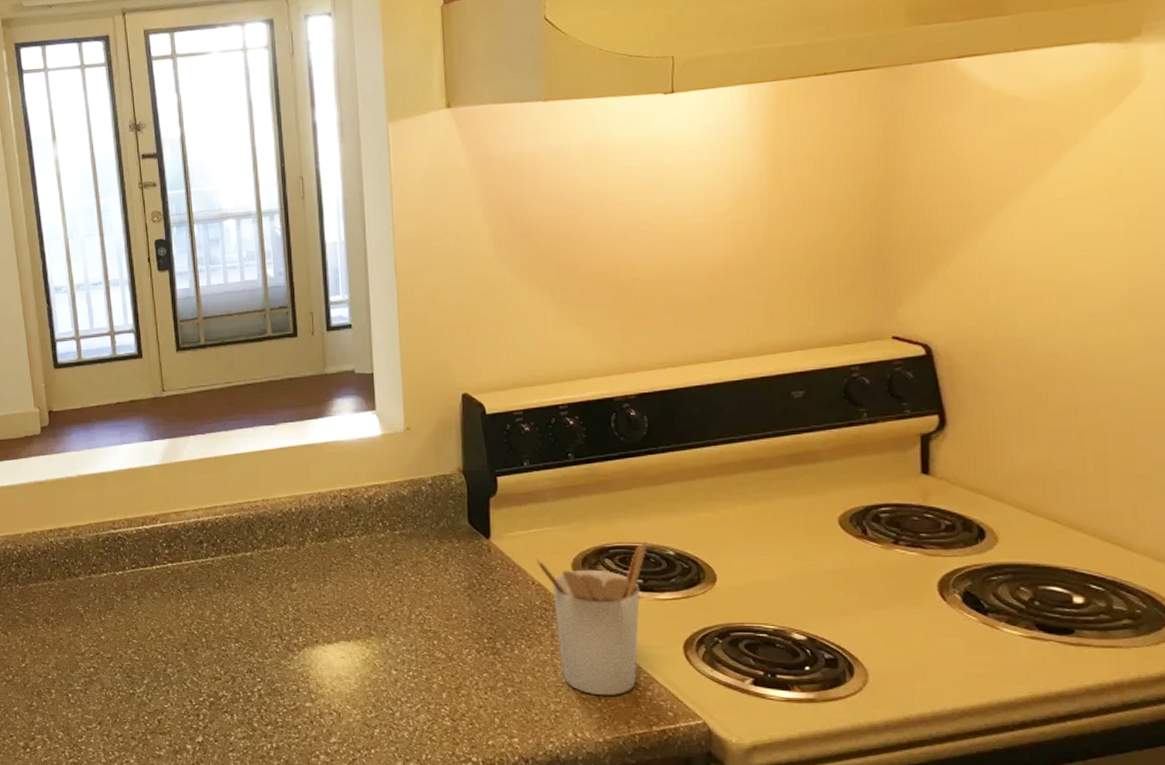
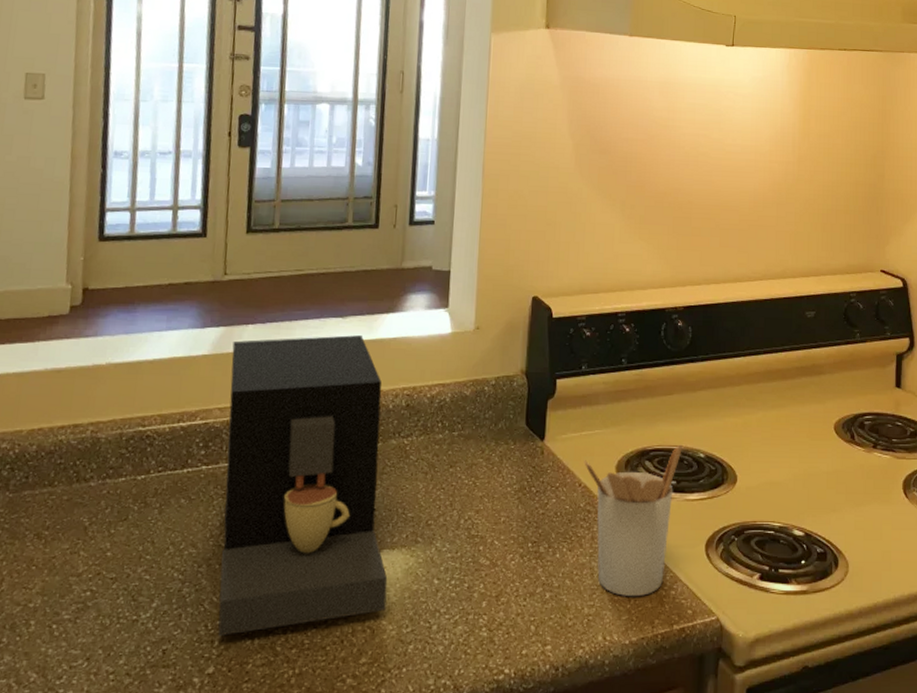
coffee maker: none [179,441,349,711] -> present [218,335,388,636]

